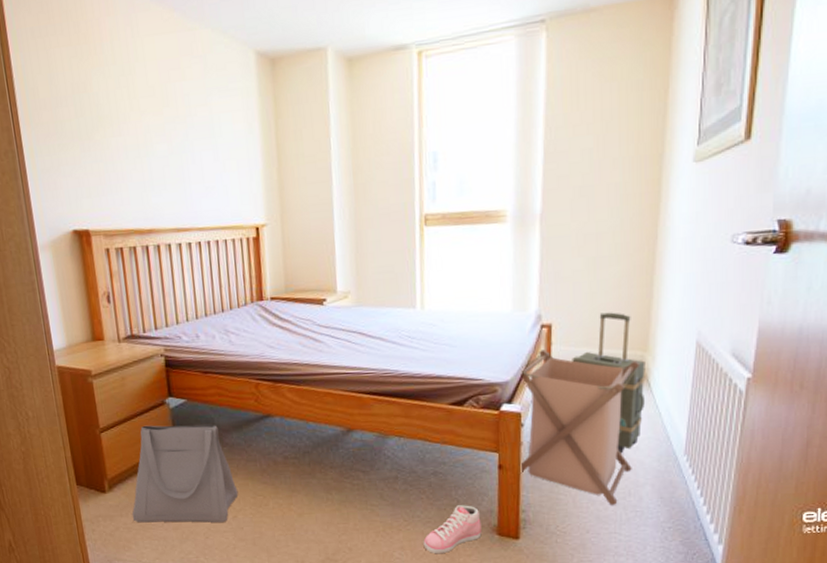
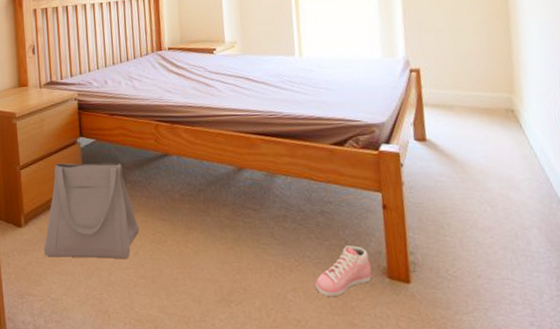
laundry basket: present [519,349,641,505] -> none [395,92,516,249]
suitcase: present [572,312,646,454] -> none [442,57,519,195]

